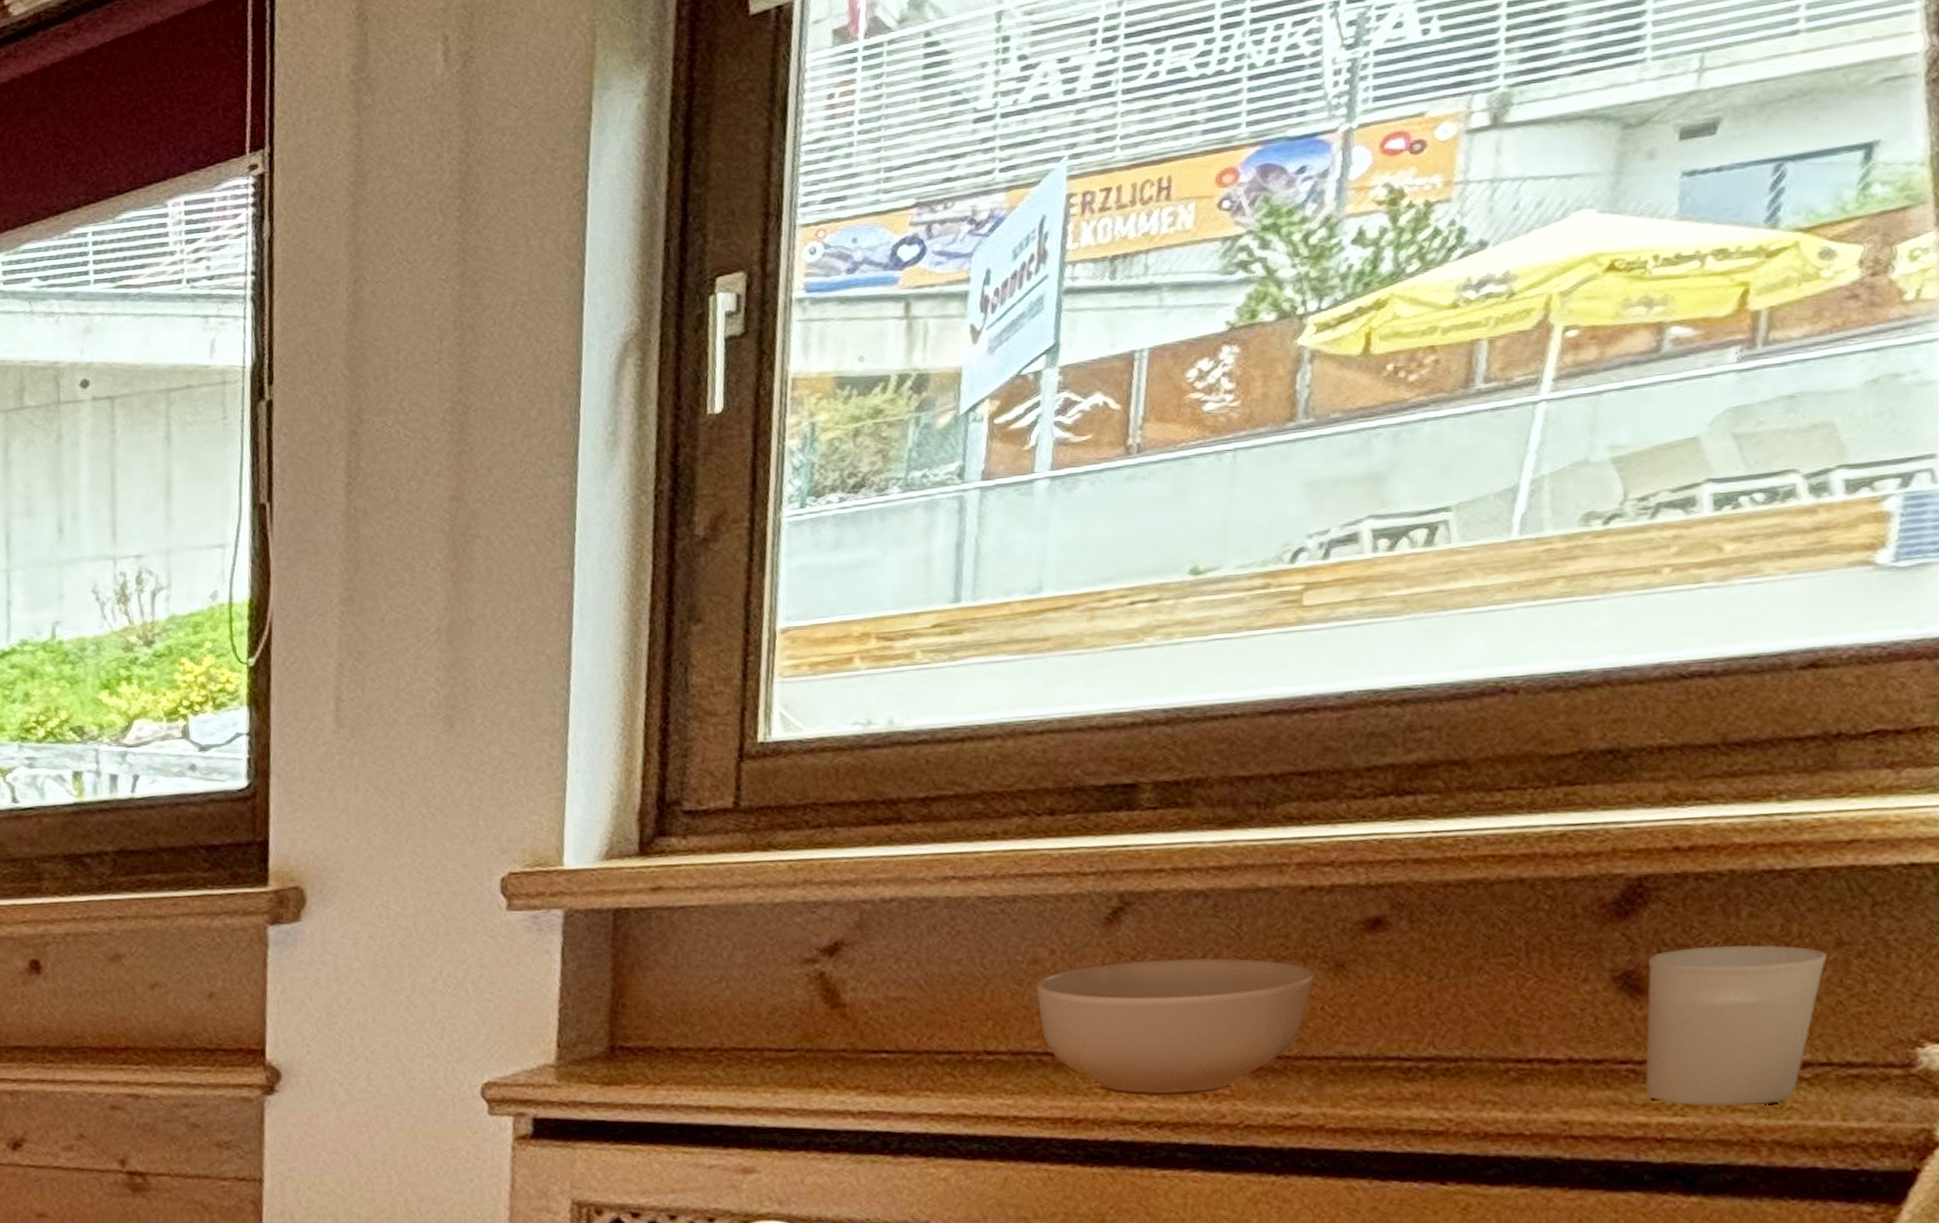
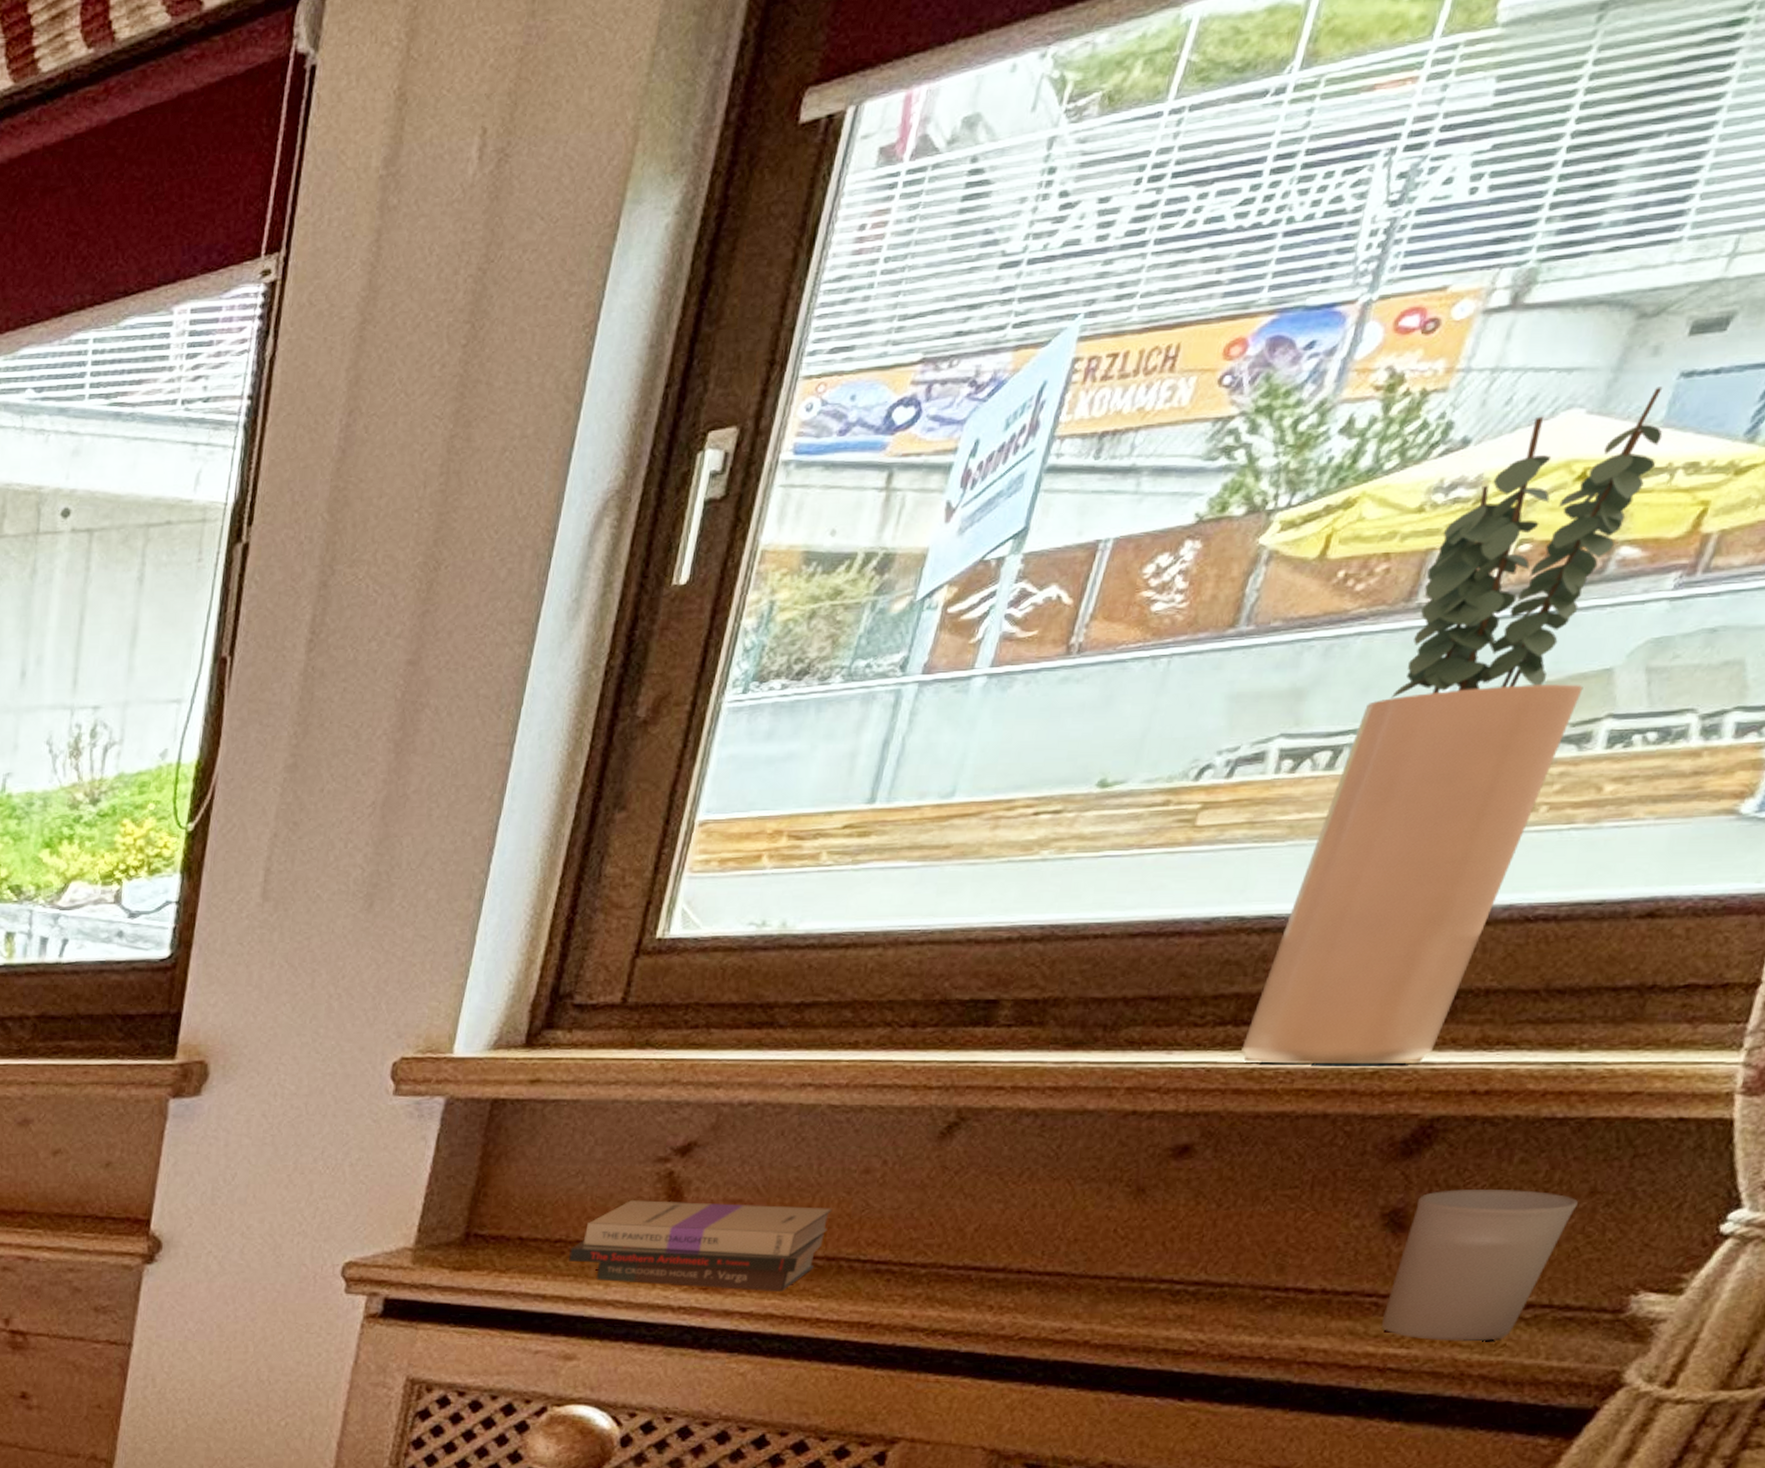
books: none [727,1001,1007,1091] -> present [569,1200,833,1292]
bowl: present [1035,958,1316,1096] -> none [859,1175,1117,1307]
vase: none [1411,185,1683,831] -> present [1241,386,1663,1064]

